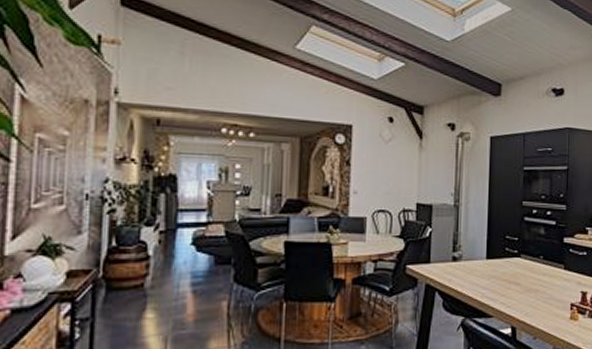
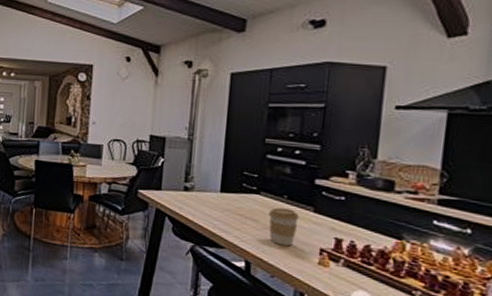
coffee cup: none [529,269,553,306] -> present [269,207,299,247]

